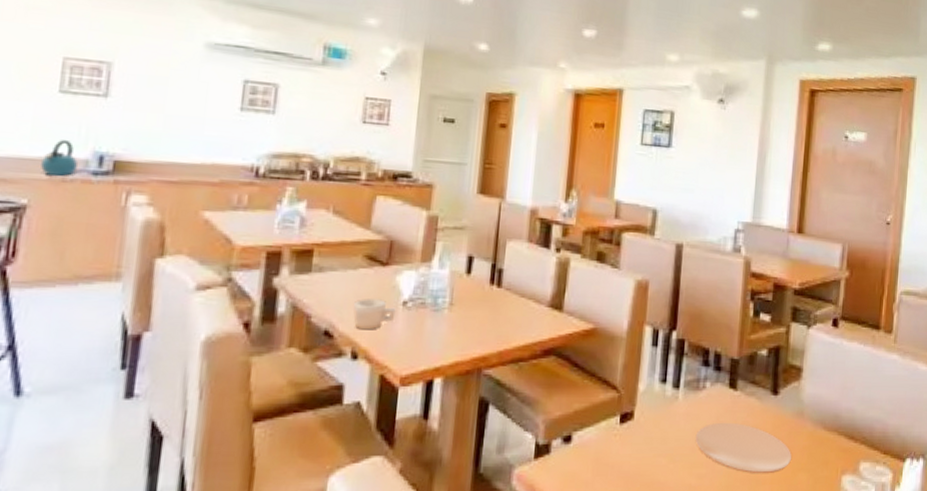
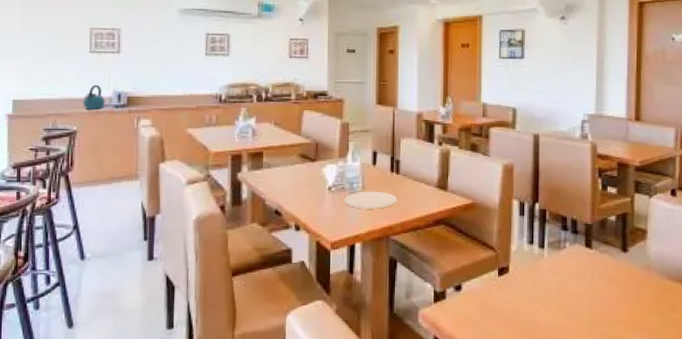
cup: present [353,298,396,330] -> none [294,186,324,209]
plate: none [424,308,496,333] -> present [344,191,398,209]
plate: present [695,422,792,474] -> none [560,274,643,316]

